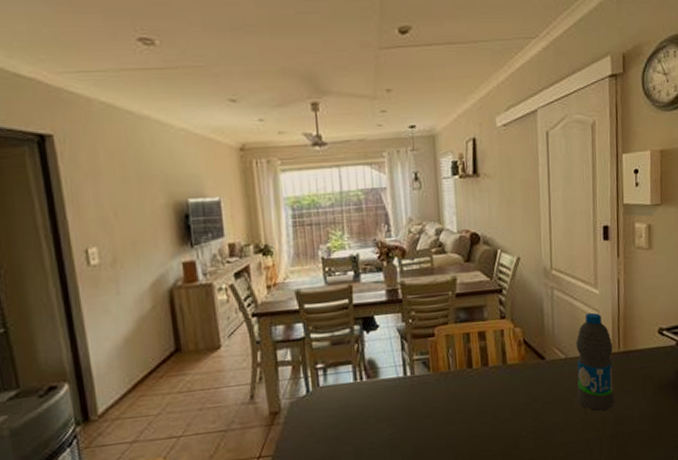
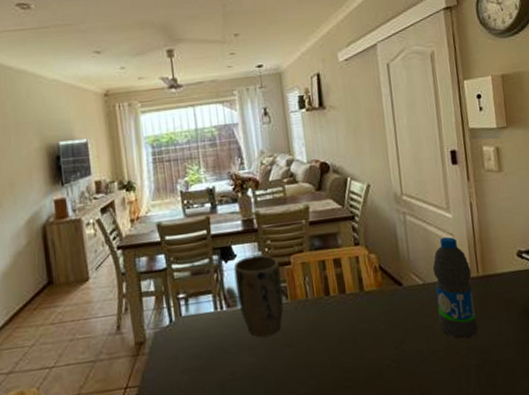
plant pot: none [375,326,426,409] -> present [233,255,284,338]

